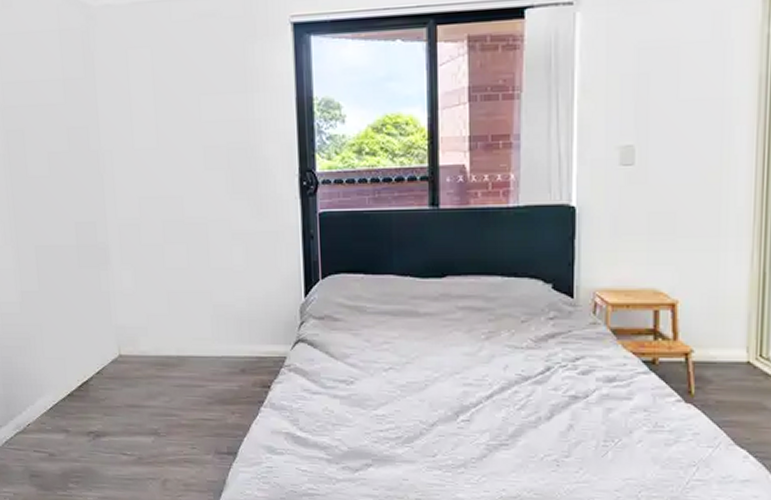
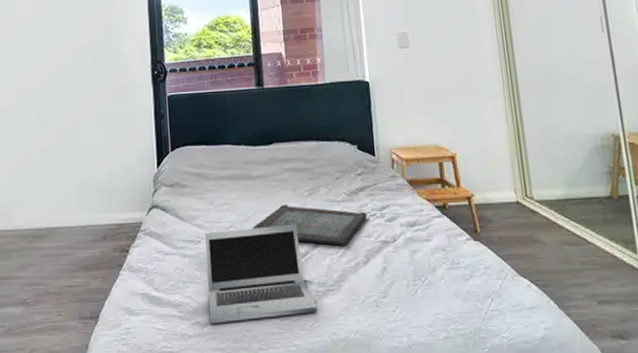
laptop: none [359,369,486,470] -> present [205,223,317,324]
serving tray: none [415,348,556,397] -> present [252,205,368,245]

